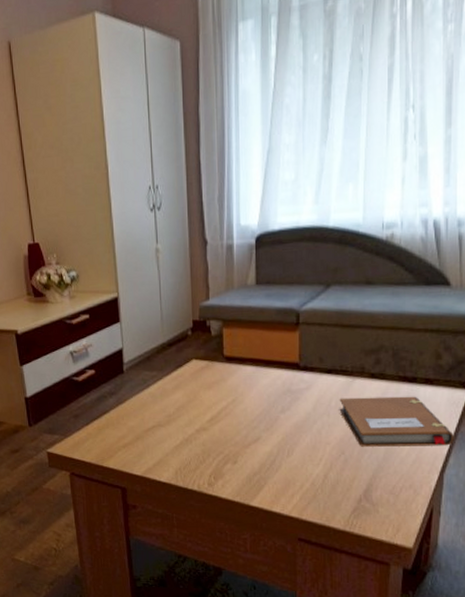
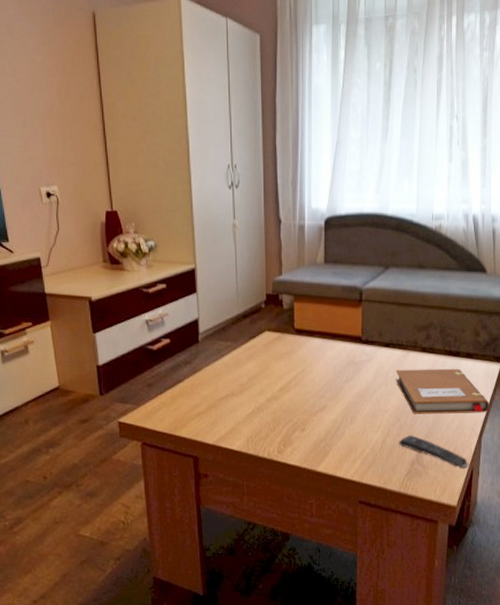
remote control: none [344,468,428,509] -> present [399,434,469,470]

